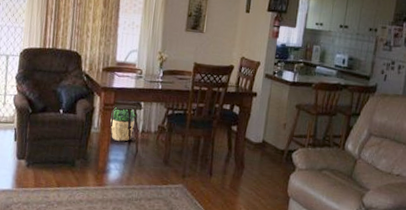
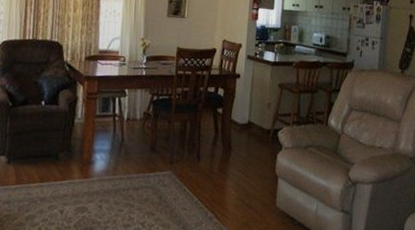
potted plant: present [110,107,135,142] -> none [94,96,120,131]

